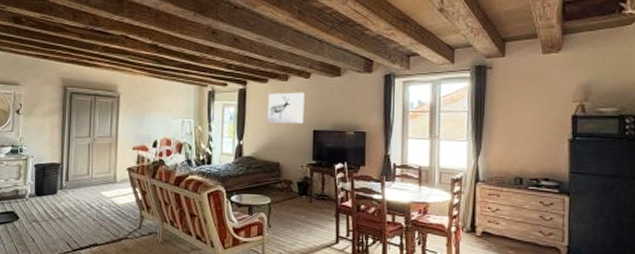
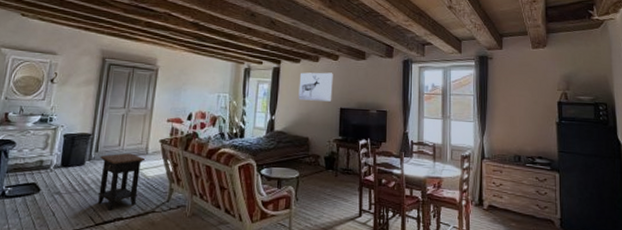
side table: none [71,181,115,237] -> present [98,153,146,211]

